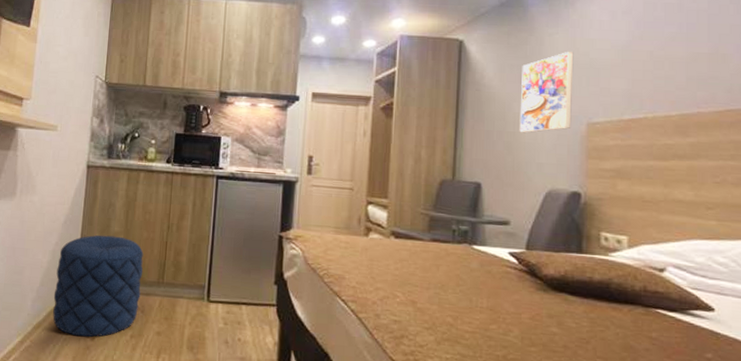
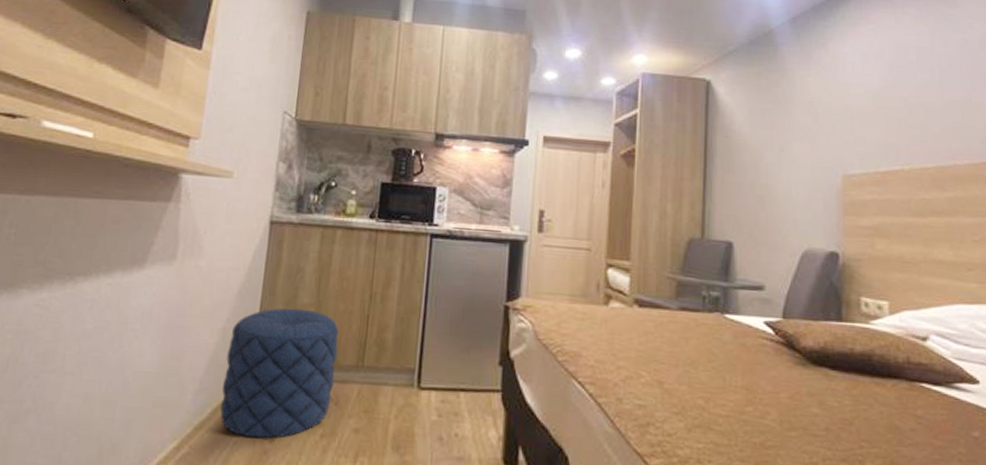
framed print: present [519,51,574,133] -> none [772,95,827,186]

